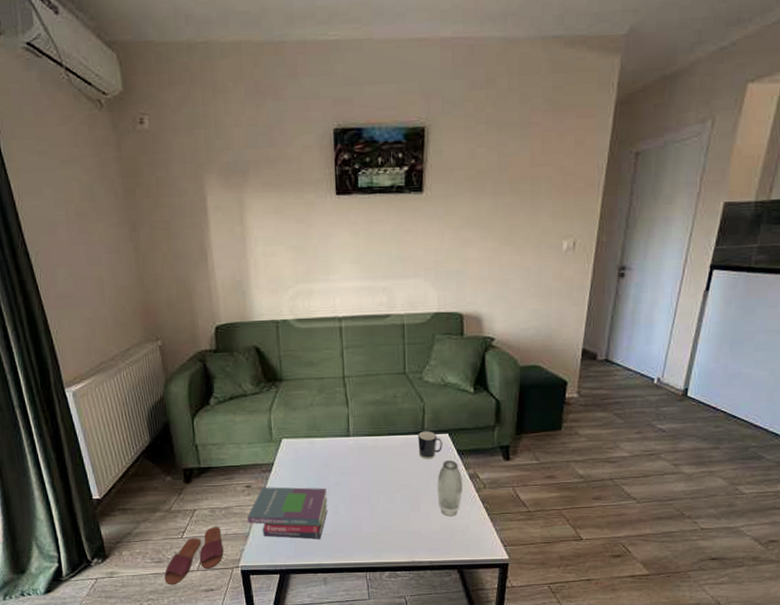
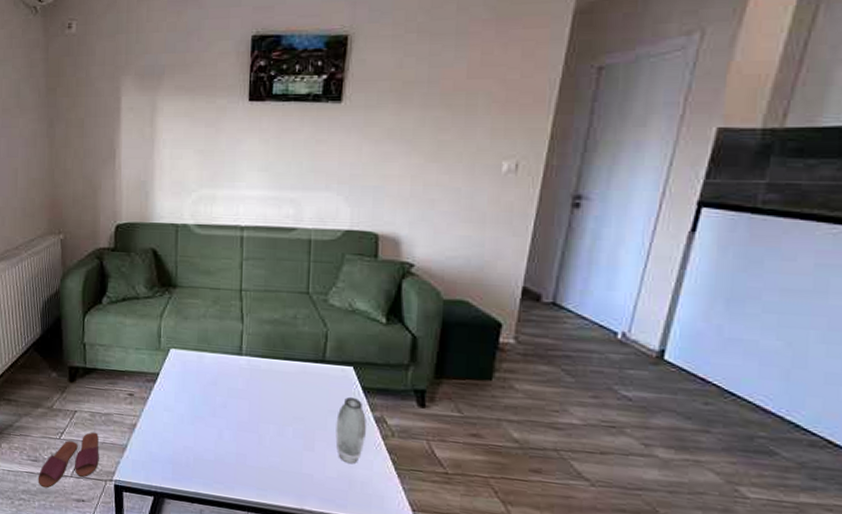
books: present [247,487,328,539] -> none [127,397,212,465]
mug: present [418,431,442,459] -> none [317,360,346,393]

